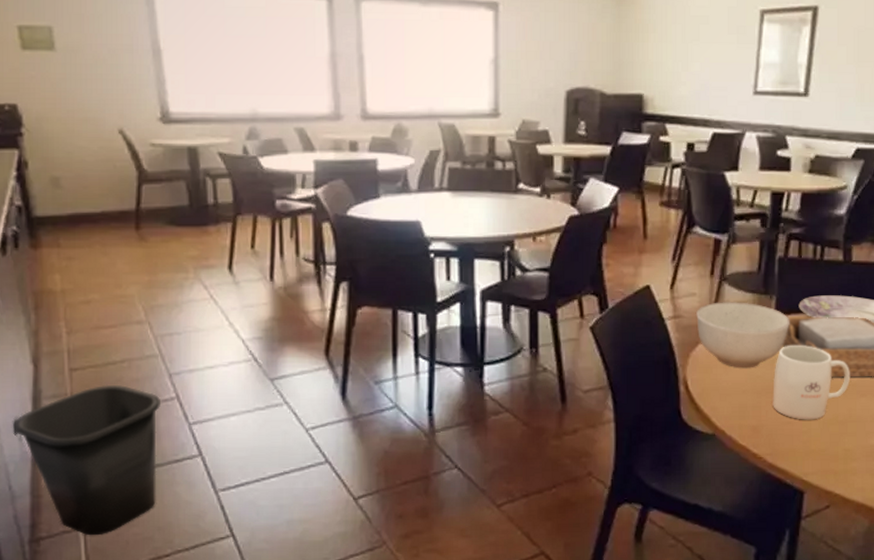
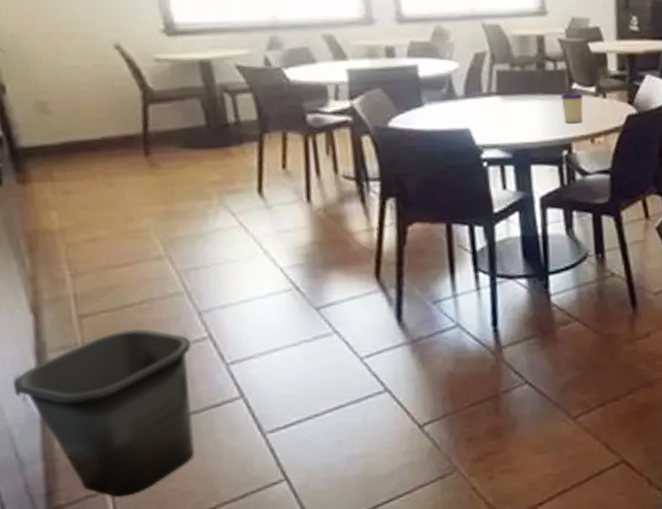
cup: none [507,192,529,222] -> present [561,92,584,124]

